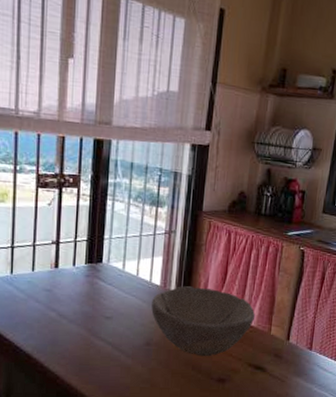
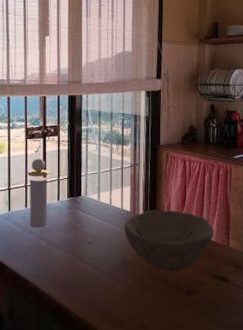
perfume bottle: none [37,213,65,297] -> present [27,159,49,229]

